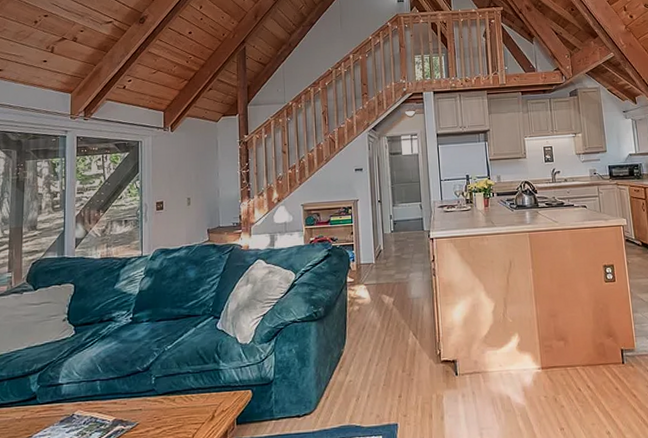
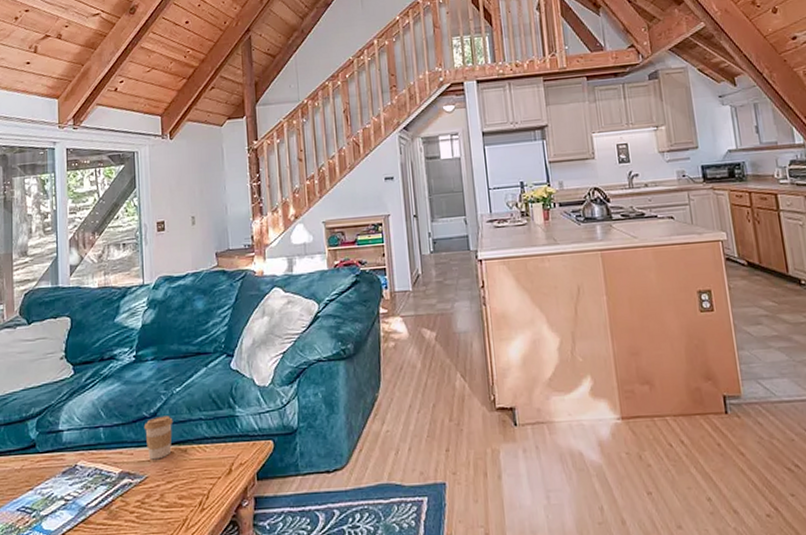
coffee cup: none [137,370,164,409] -> present [143,416,173,460]

